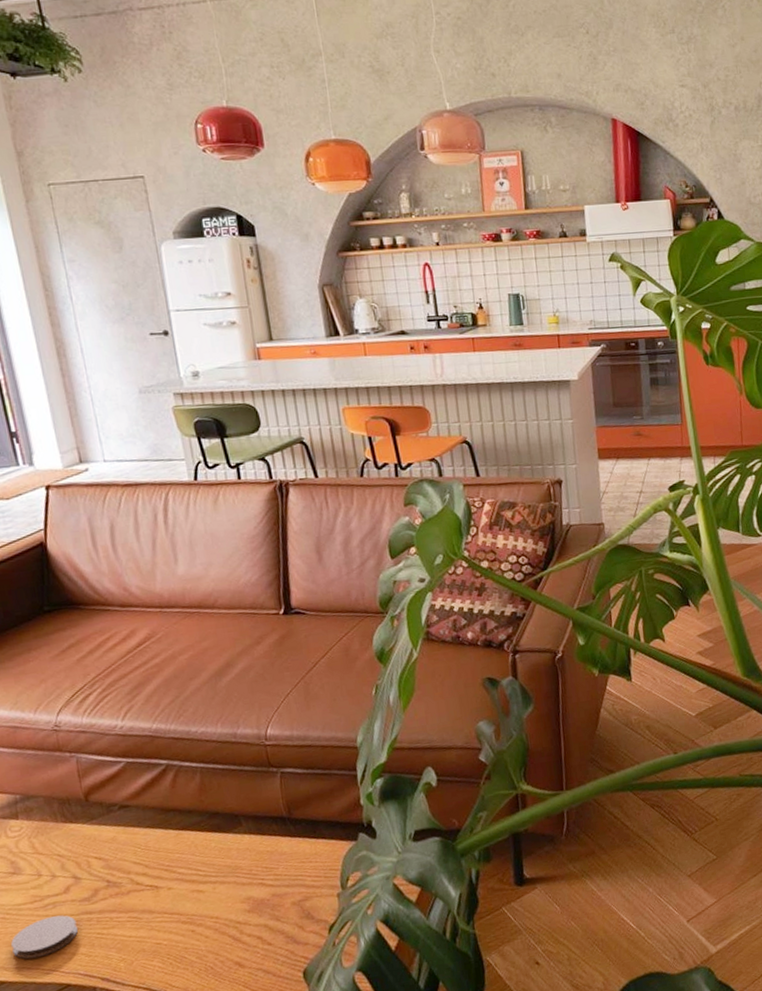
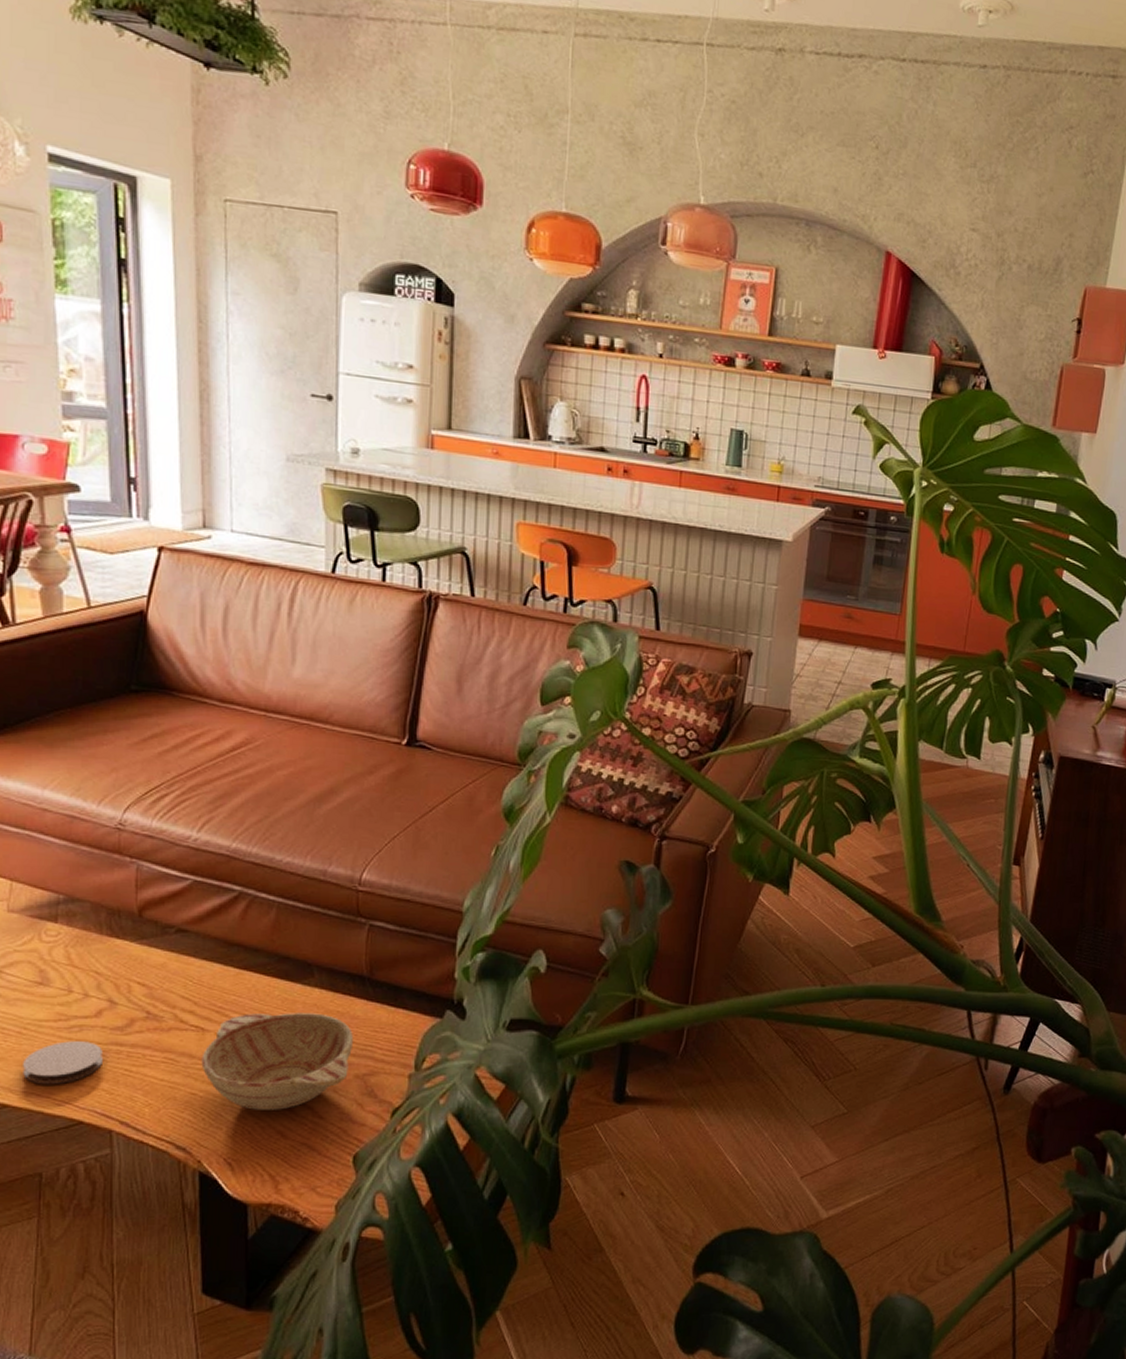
decorative bowl: none [160,855,286,948] -> present [201,1013,354,1110]

